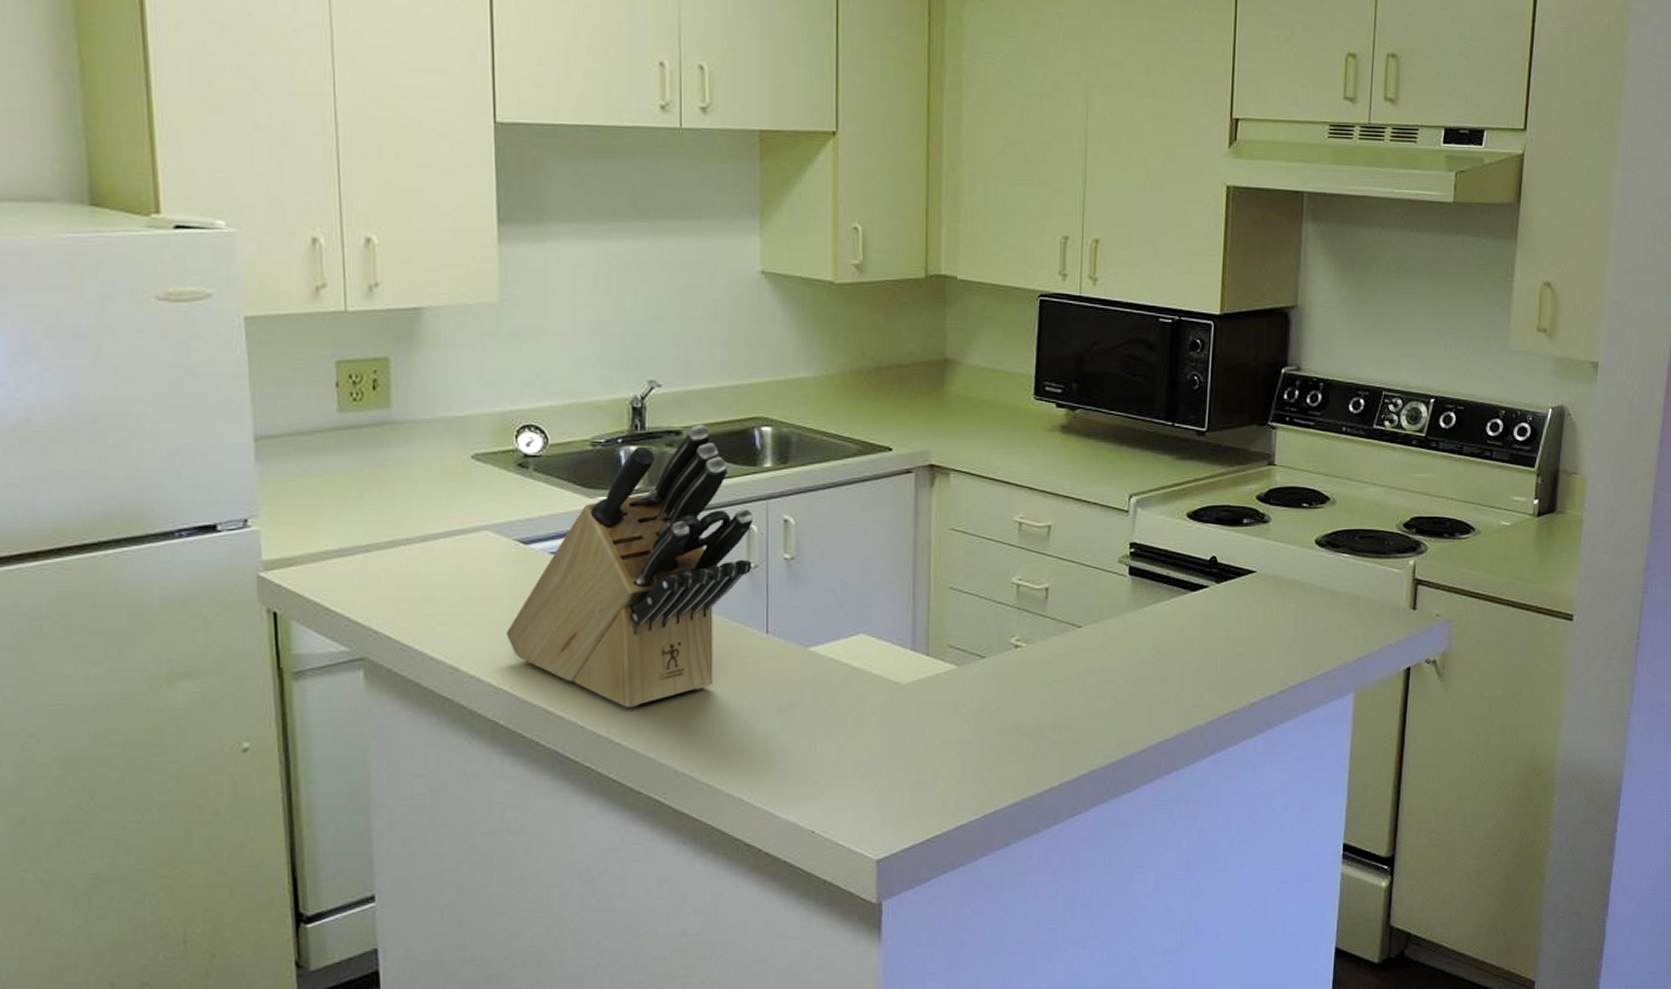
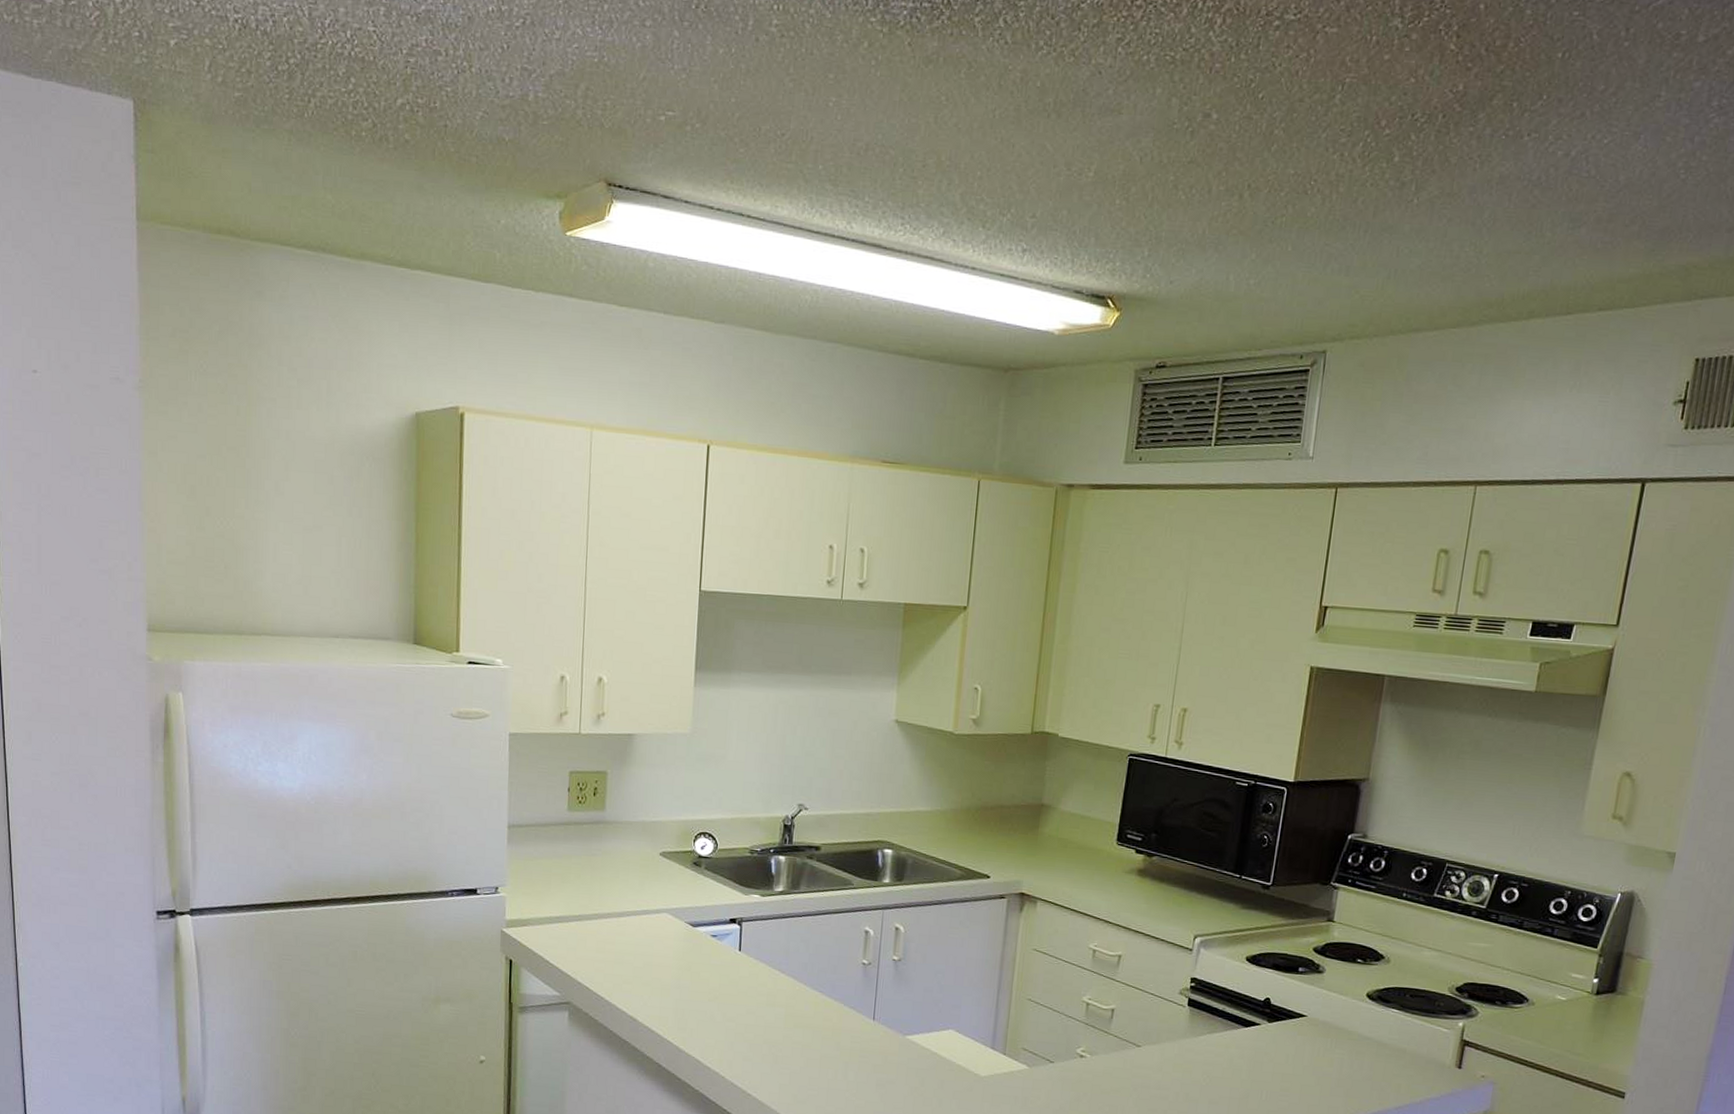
knife block: present [506,423,753,707] -> none [673,842,871,1067]

